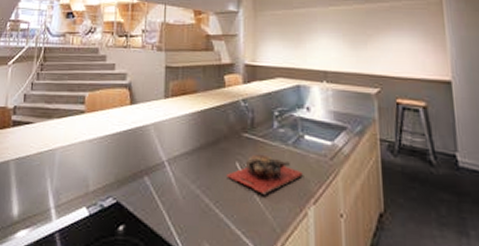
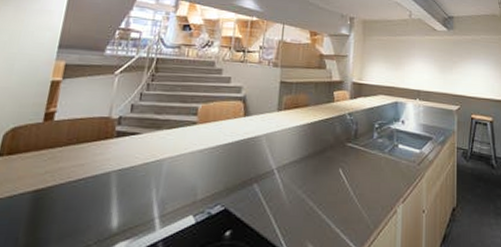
cutting board: present [227,154,304,195] -> none [330,161,396,196]

